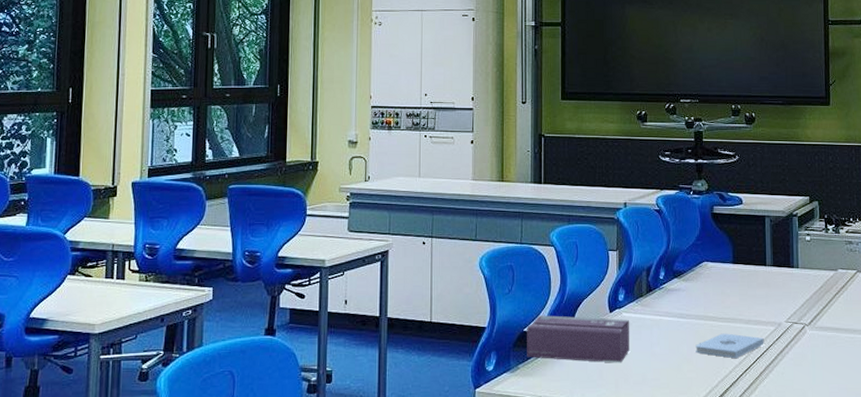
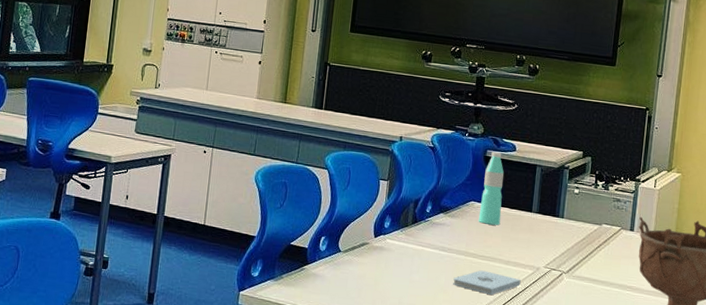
tissue box: present [527,315,629,363] -> none [291,232,392,285]
water bottle: none [713,207,736,284] -> present [478,151,504,225]

